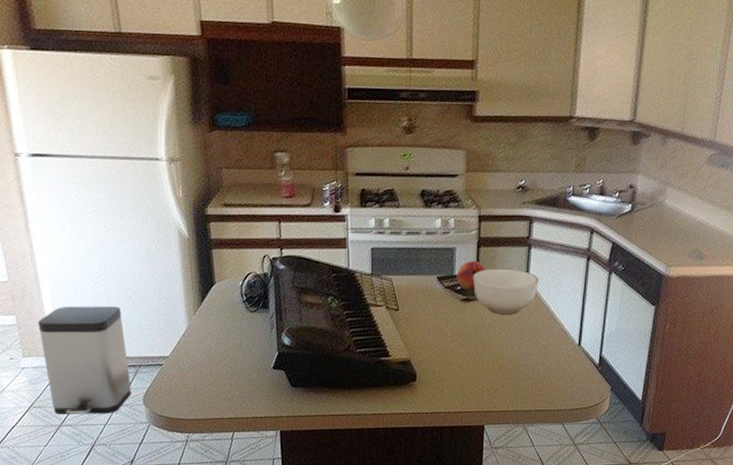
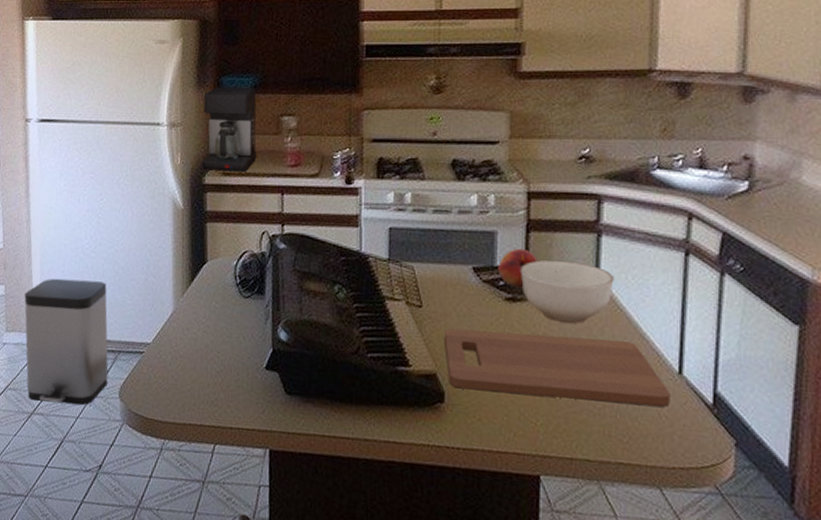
coffee maker: none [201,124,254,203] -> present [201,87,256,172]
cutting board: none [415,324,572,370] -> present [443,328,670,407]

